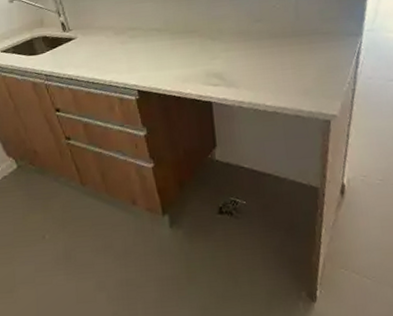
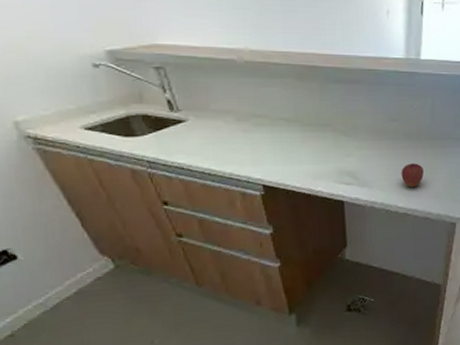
fruit: none [267,61,292,86] -> present [401,163,424,188]

